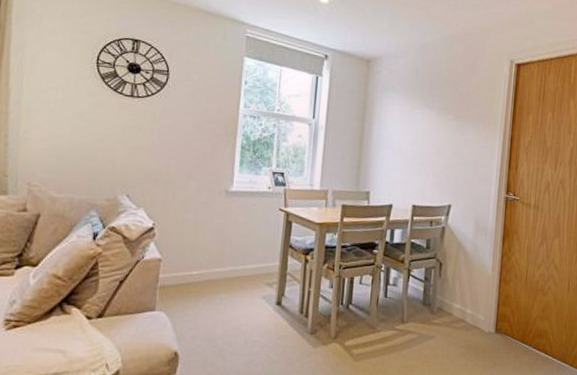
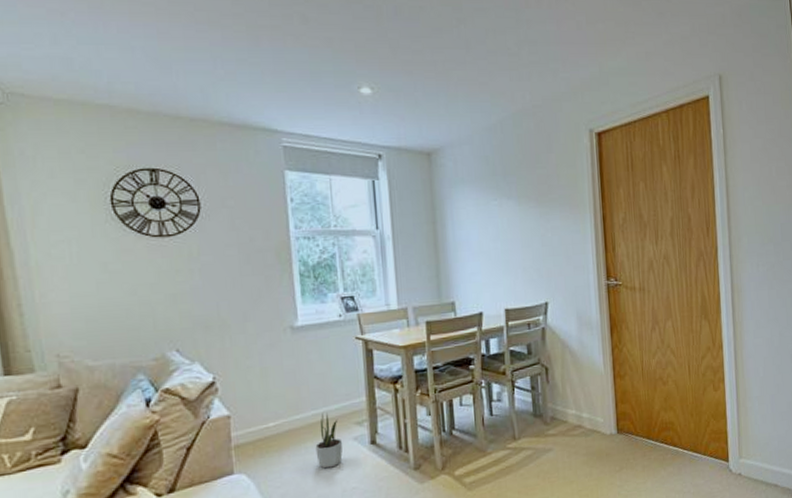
potted plant: none [228,270,253,320] -> present [315,412,343,469]

